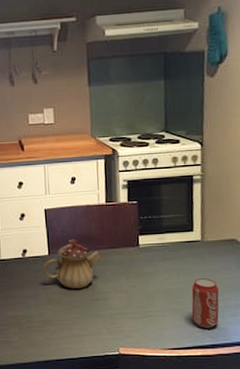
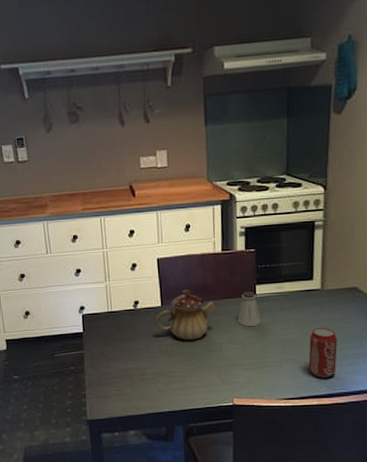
saltshaker: none [121,242,144,277] -> present [237,291,261,327]

